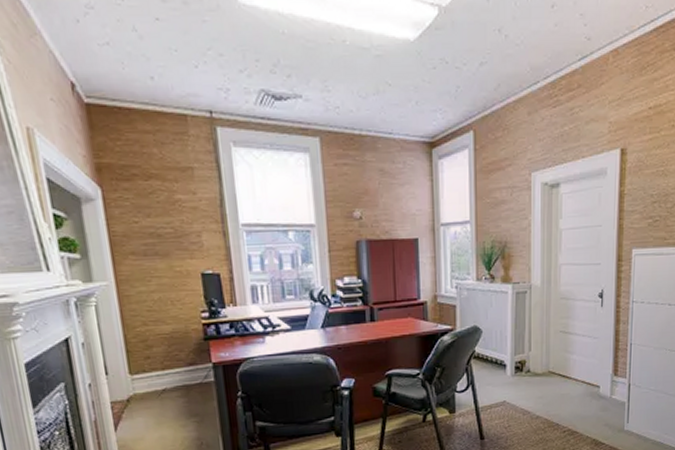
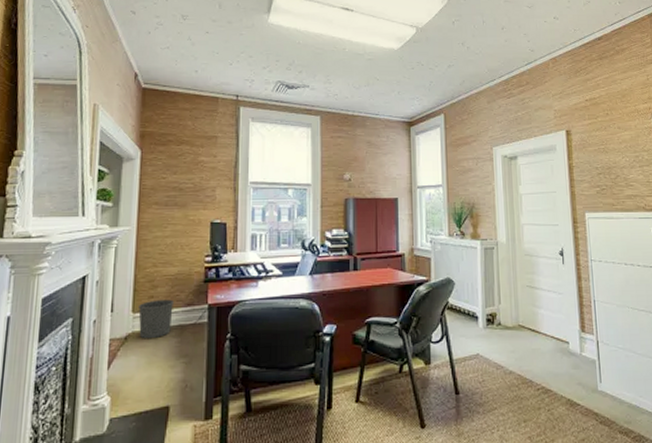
waste bin: none [135,359,176,401] -> present [138,299,175,339]

